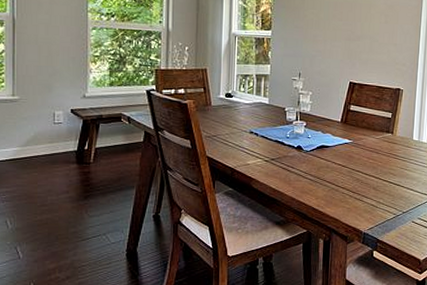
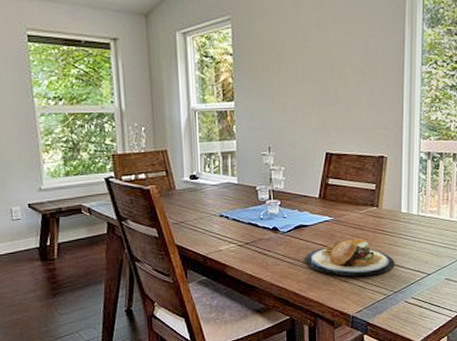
plate: none [324,161,405,196] -> present [305,239,395,276]

